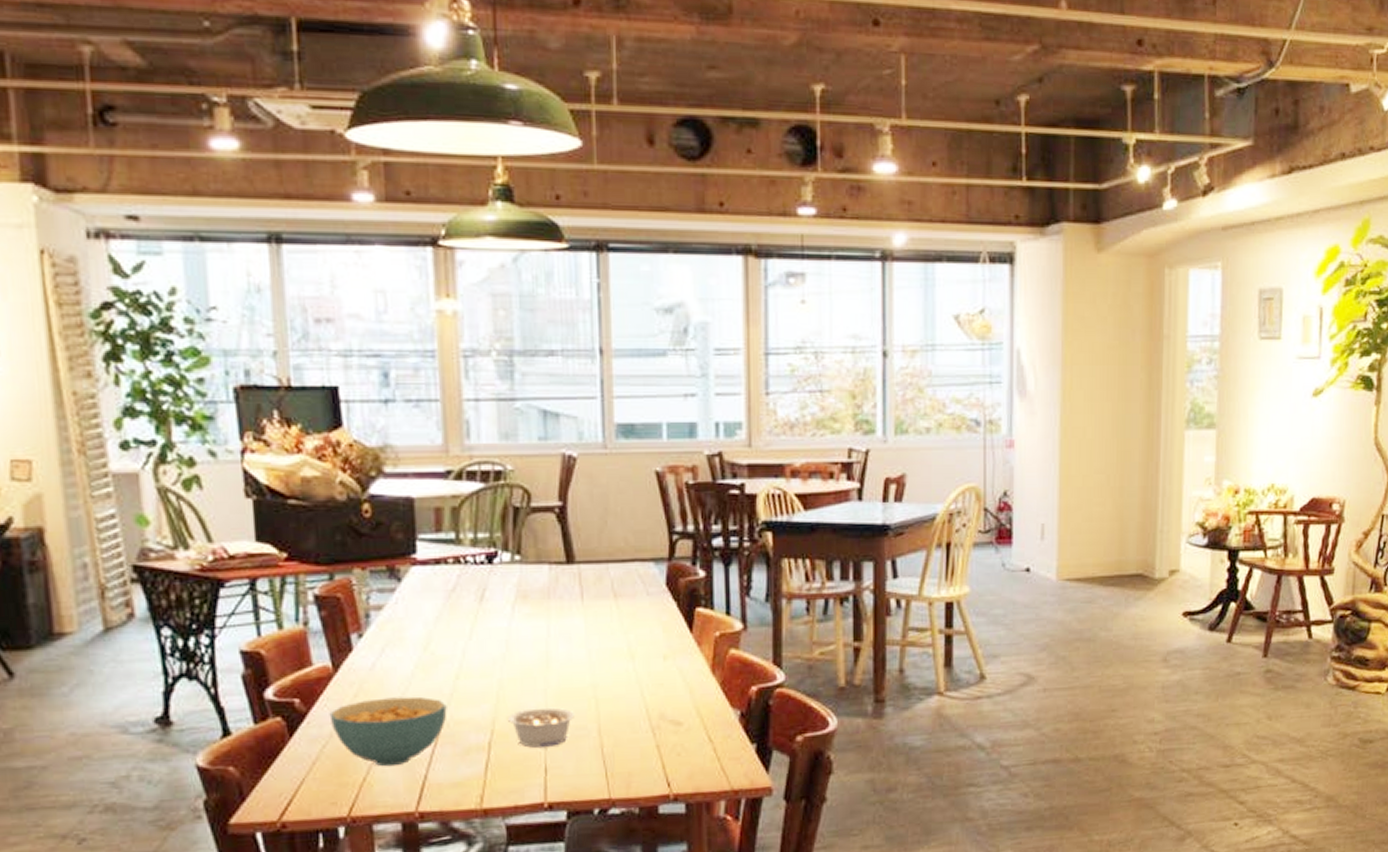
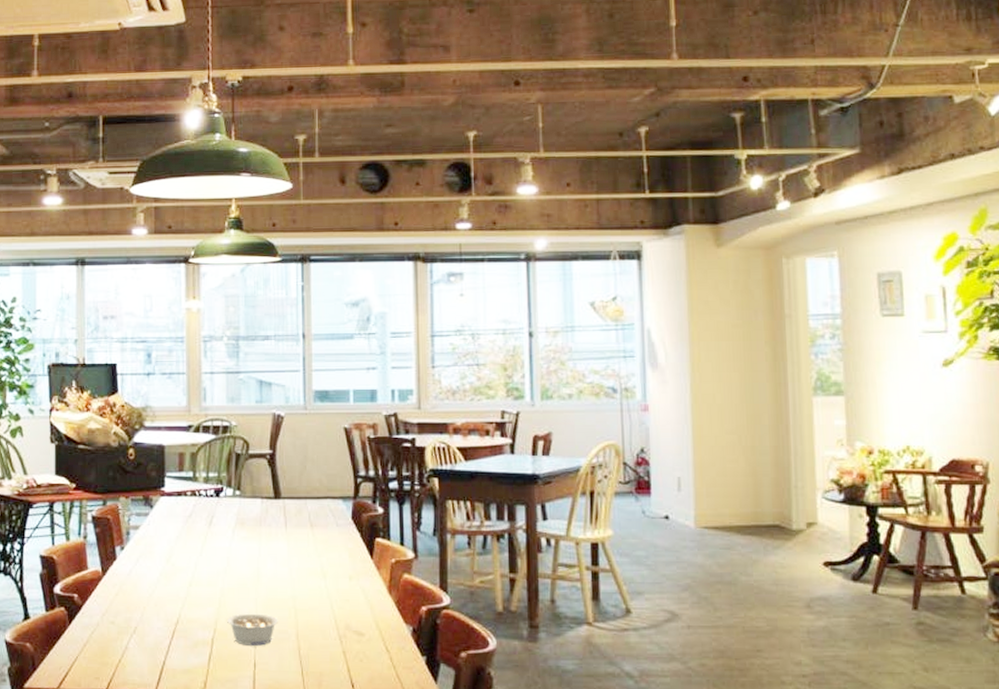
cereal bowl: present [329,696,447,767] -> none [97,597,182,652]

